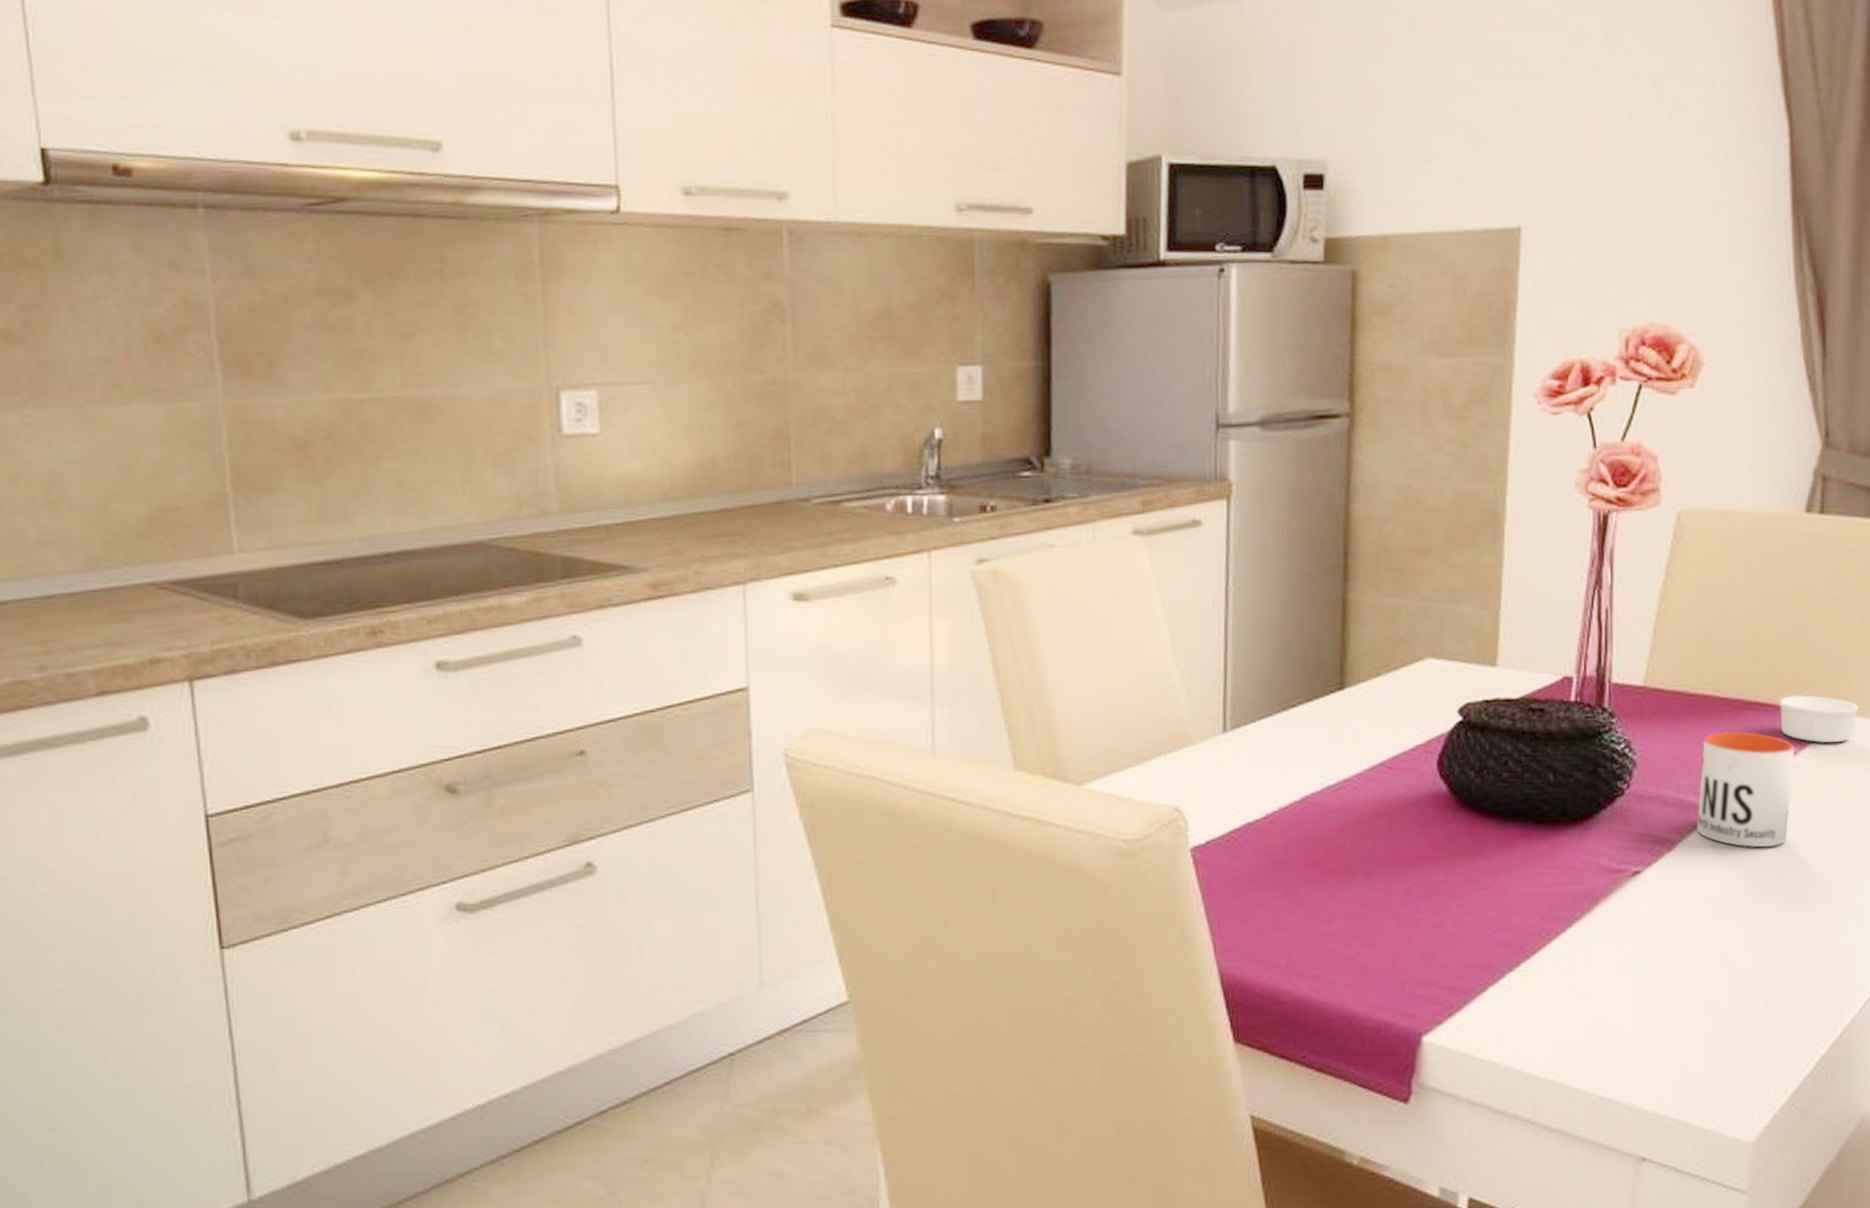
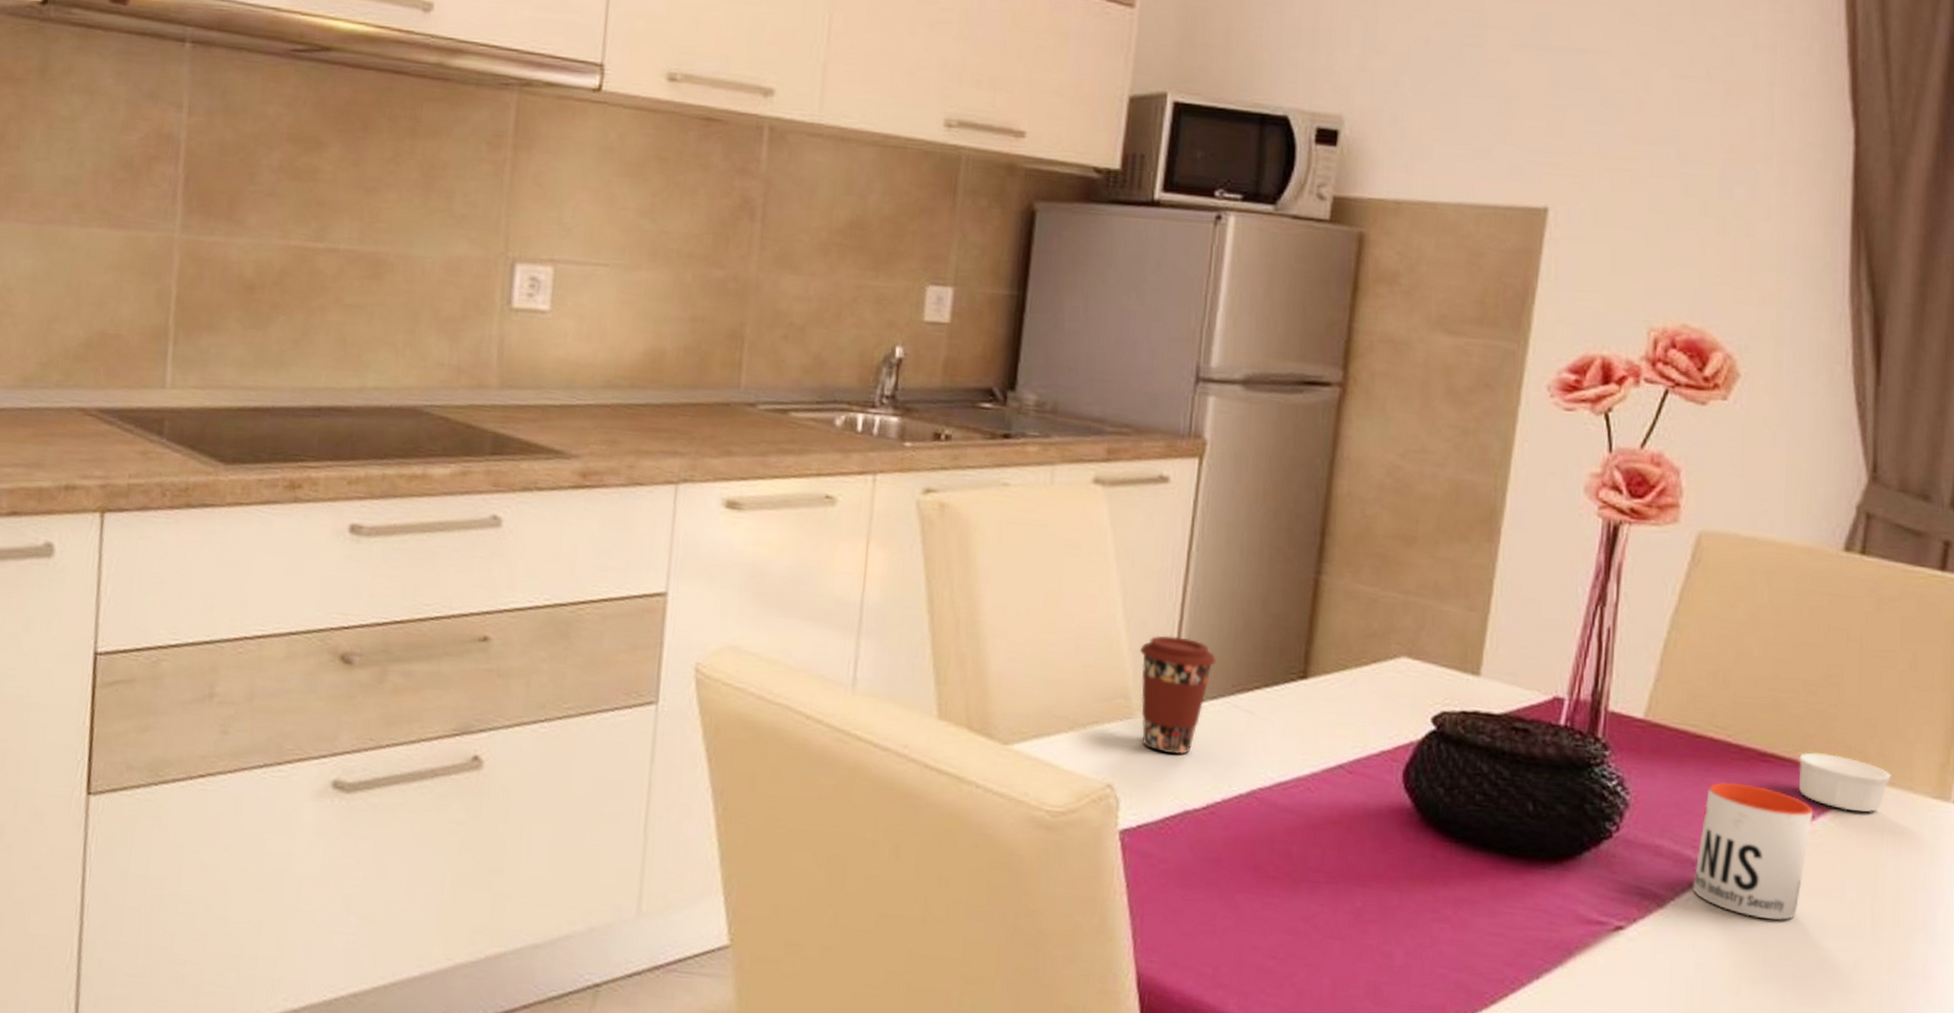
coffee cup: none [1191,666,1261,774] -> present [1139,635,1216,754]

